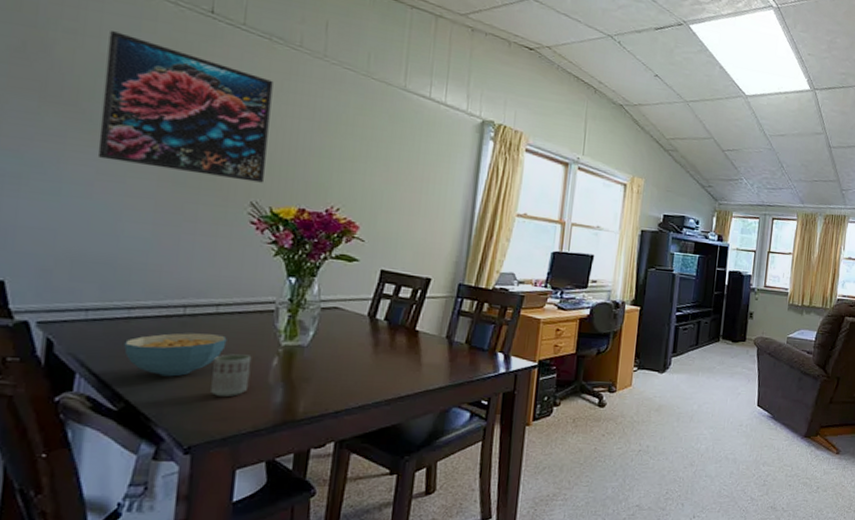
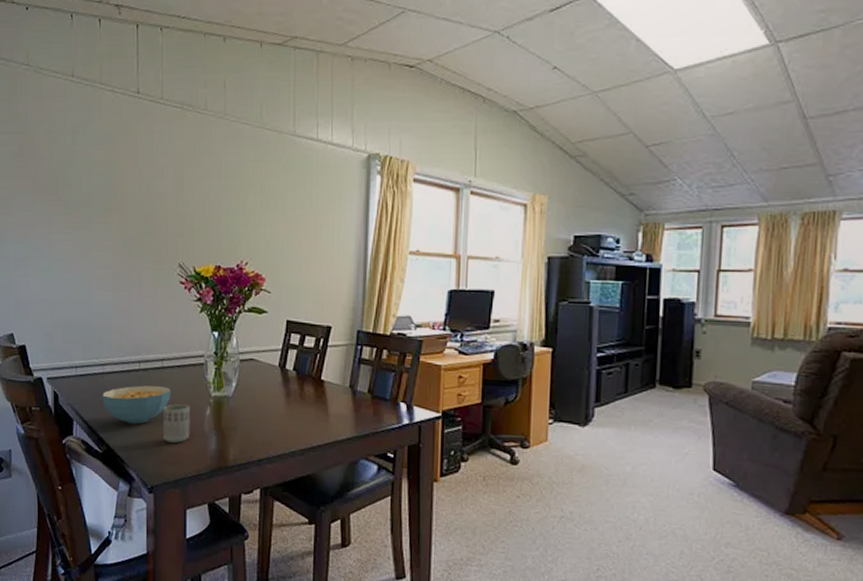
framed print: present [97,31,274,183] -> none [72,126,187,245]

